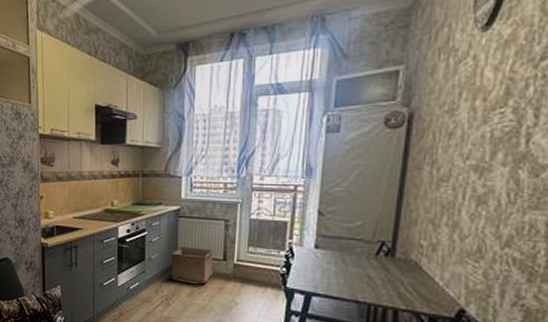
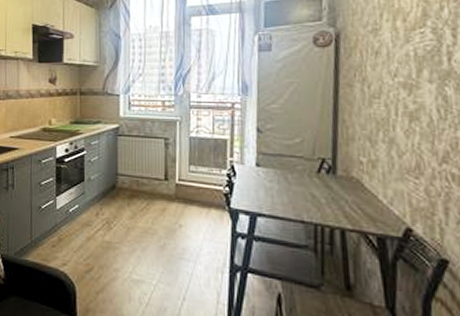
storage bin: present [171,246,214,284] -> none [111,166,155,205]

